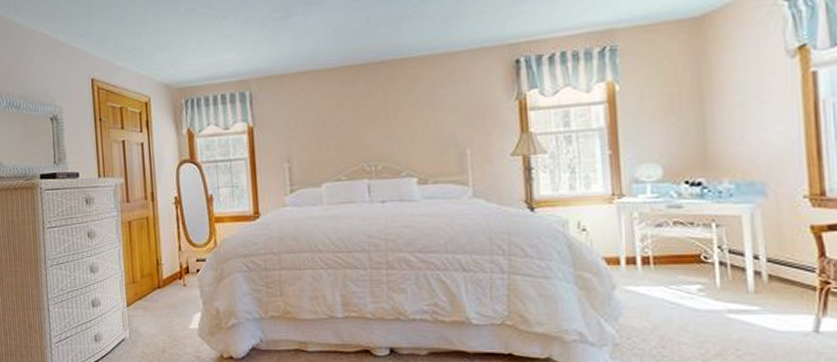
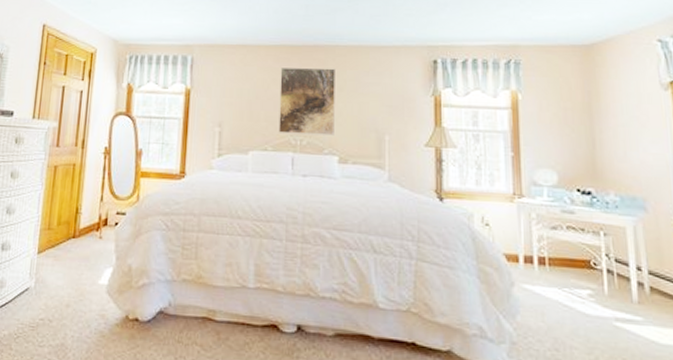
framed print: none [346,84,411,161] -> present [278,67,335,136]

